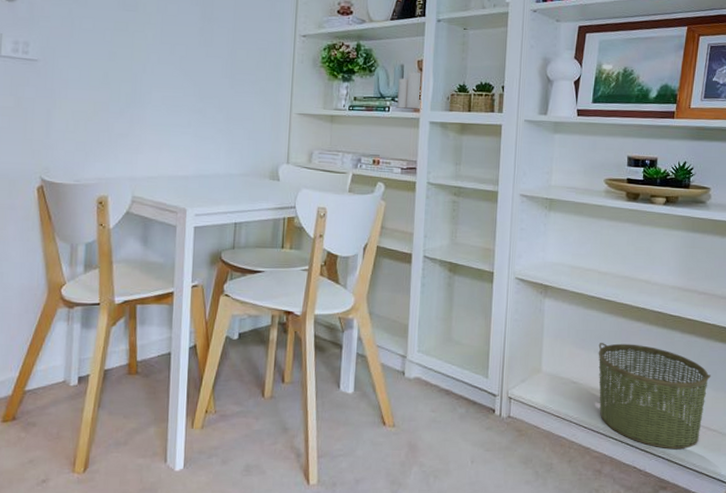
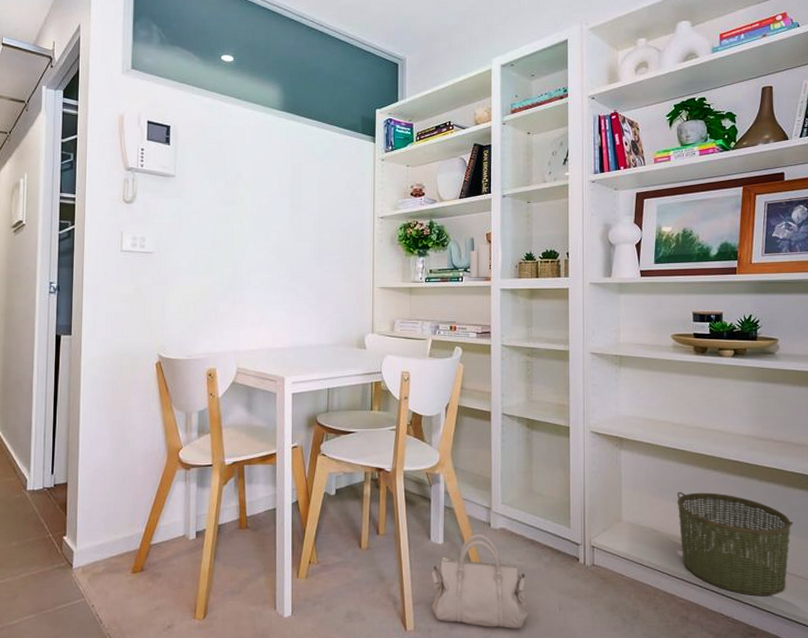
shoulder bag: none [338,382,440,482] -> present [431,533,529,629]

